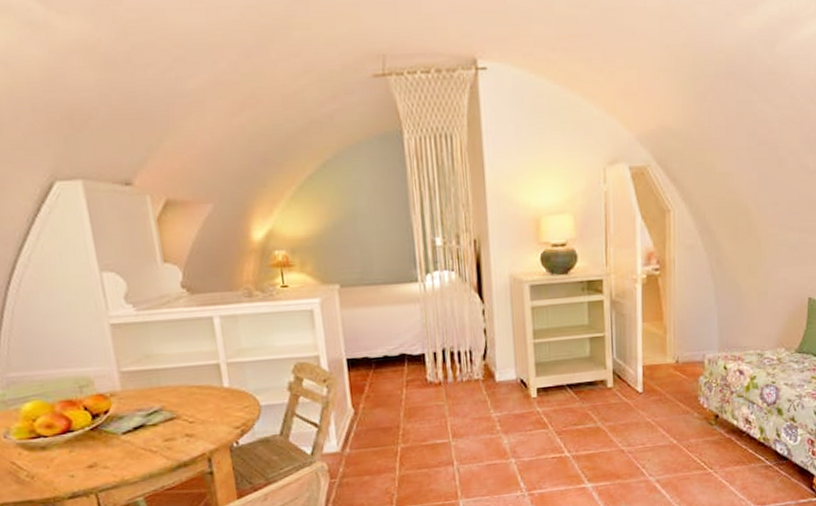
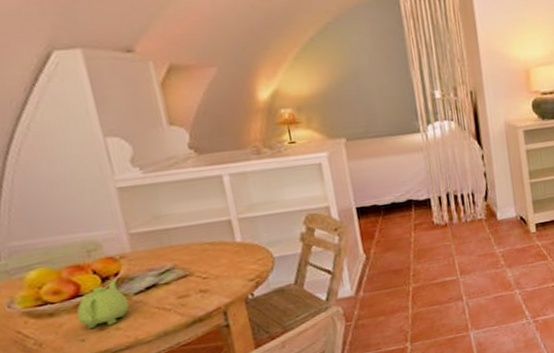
teapot: none [67,417,118,465] -> present [76,279,130,329]

